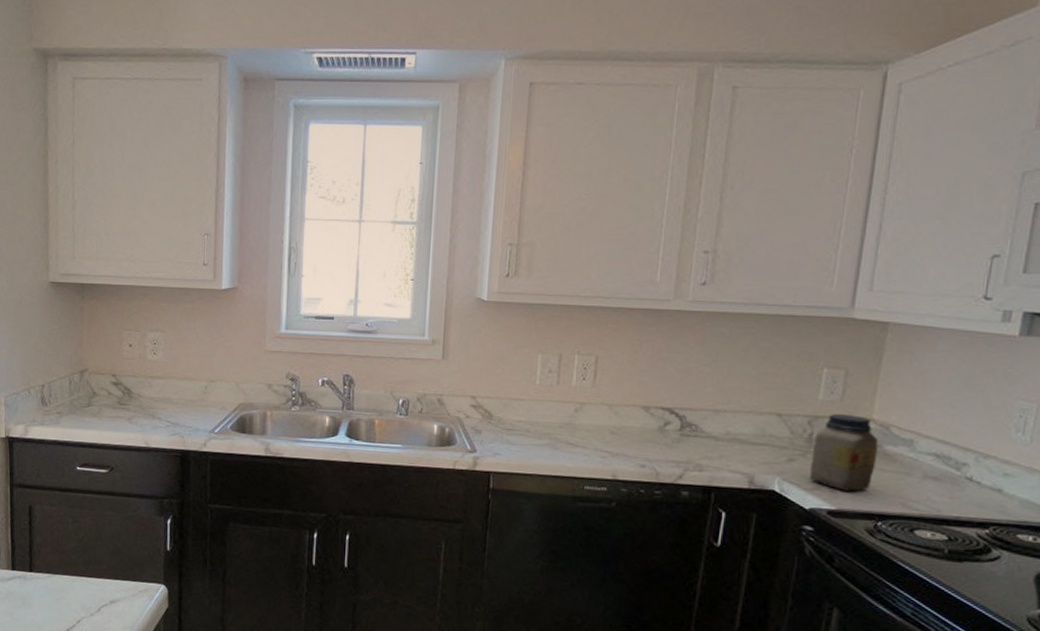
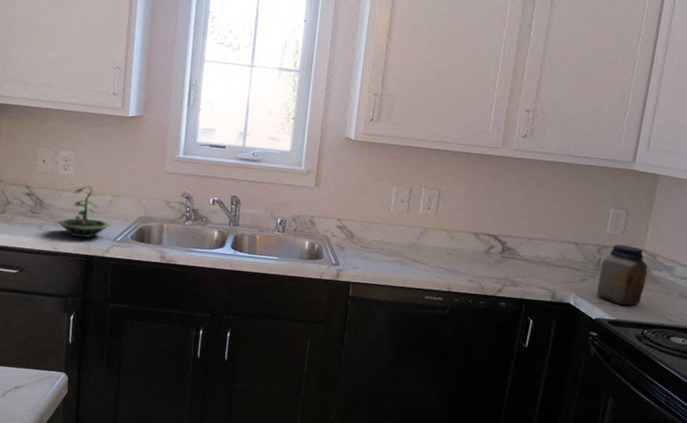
terrarium: none [148,371,208,431] -> present [57,185,112,238]

